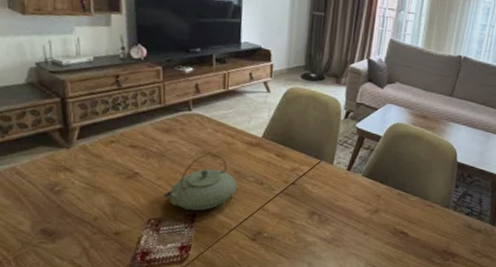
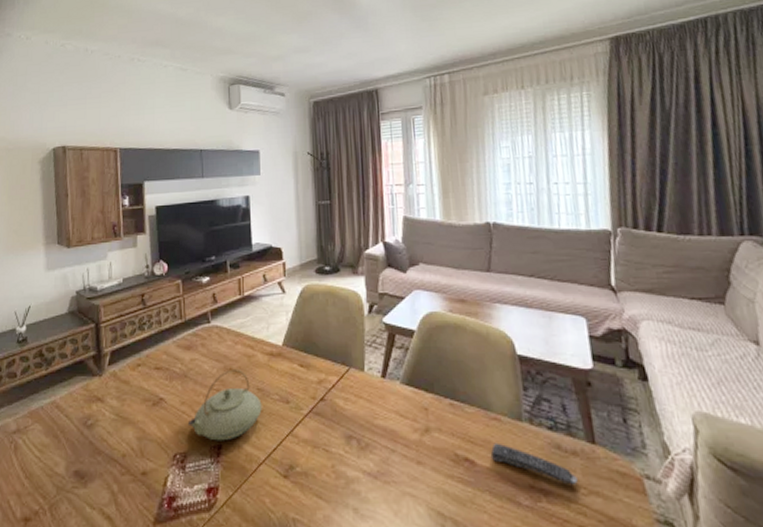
remote control: none [420,222,477,251] -> present [490,442,578,485]

